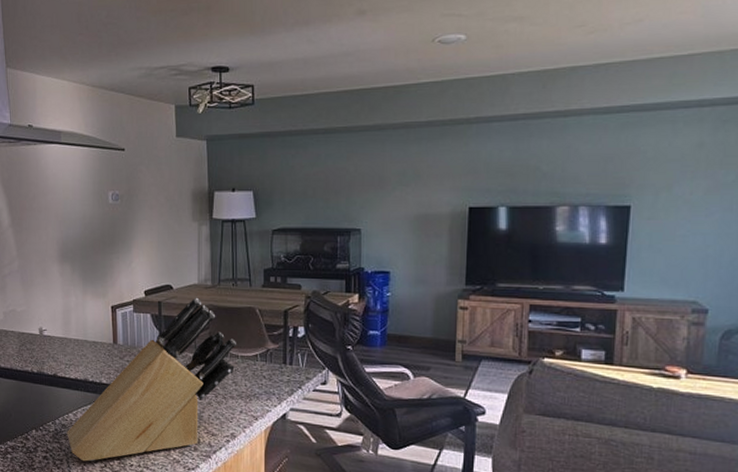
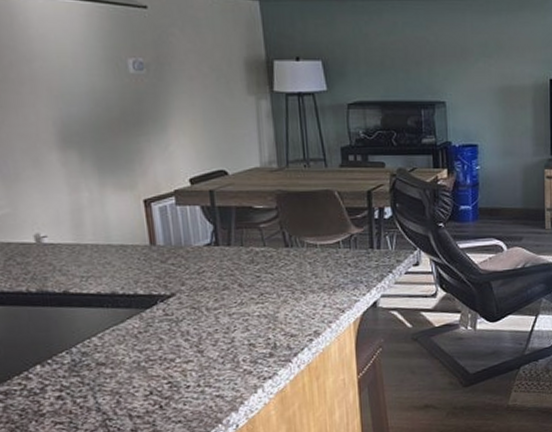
knife block: present [67,297,236,462] -> none [90,182,313,393]

